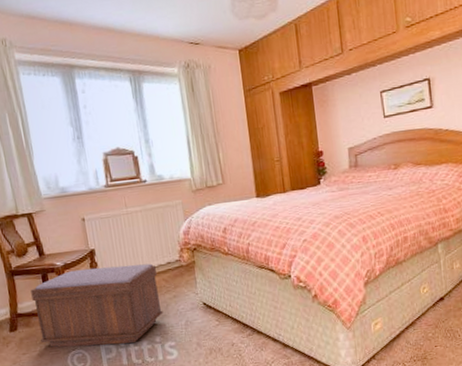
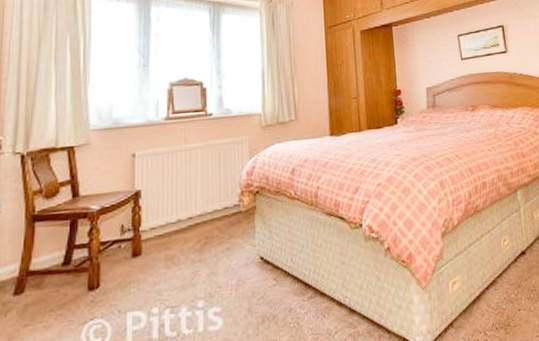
bench: present [30,263,164,348] -> none [52,208,212,317]

